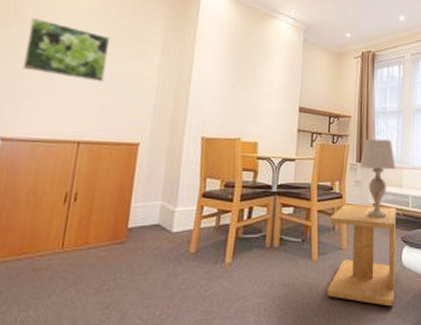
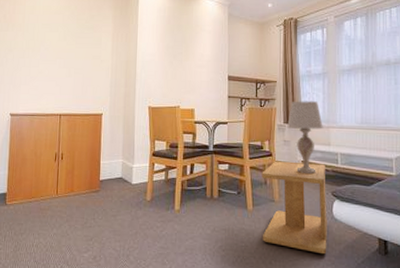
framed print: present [22,17,111,83] -> none [18,21,75,67]

